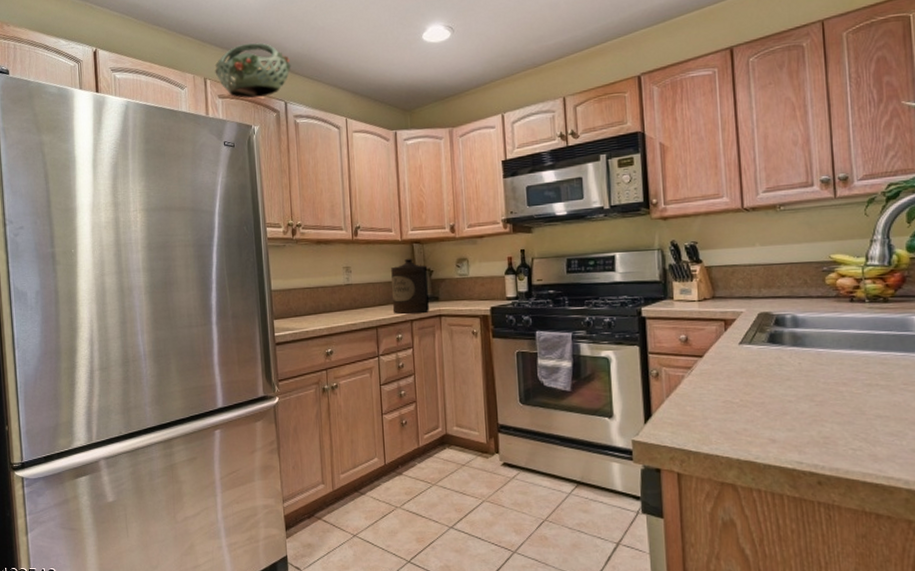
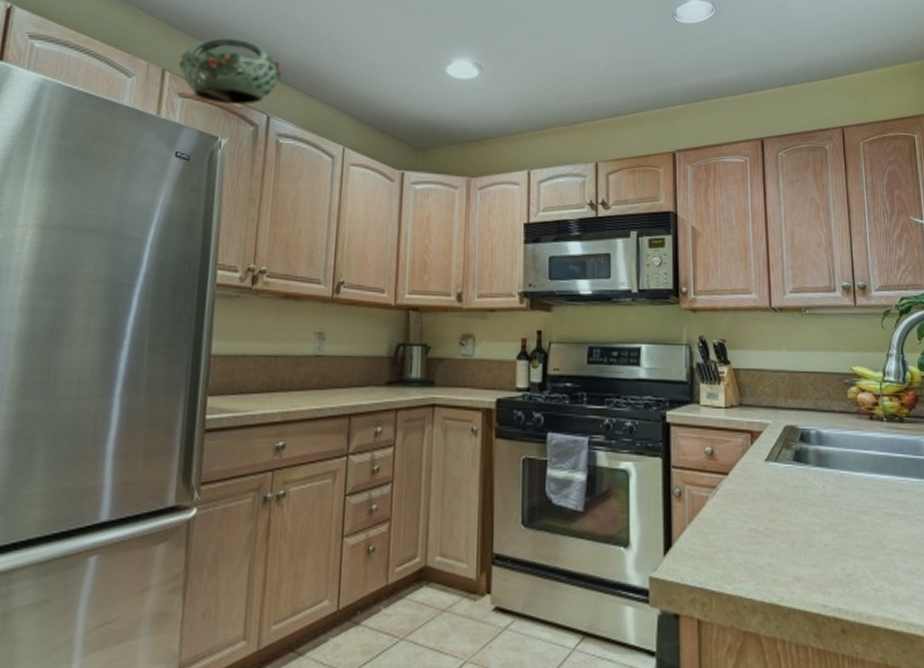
canister: present [391,258,429,315] -> none [374,328,424,402]

